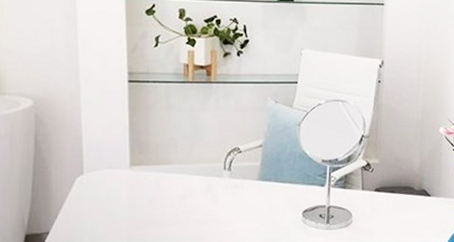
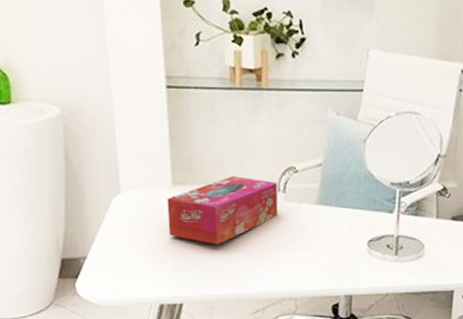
tissue box: none [125,157,223,219] -> present [167,176,278,245]

